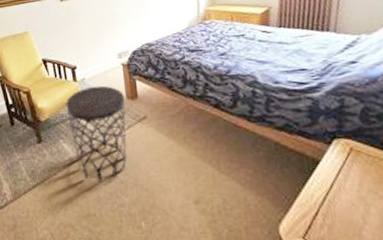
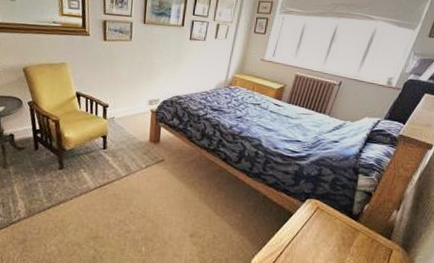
side table: present [65,85,127,183] -> none [92,126,148,211]

